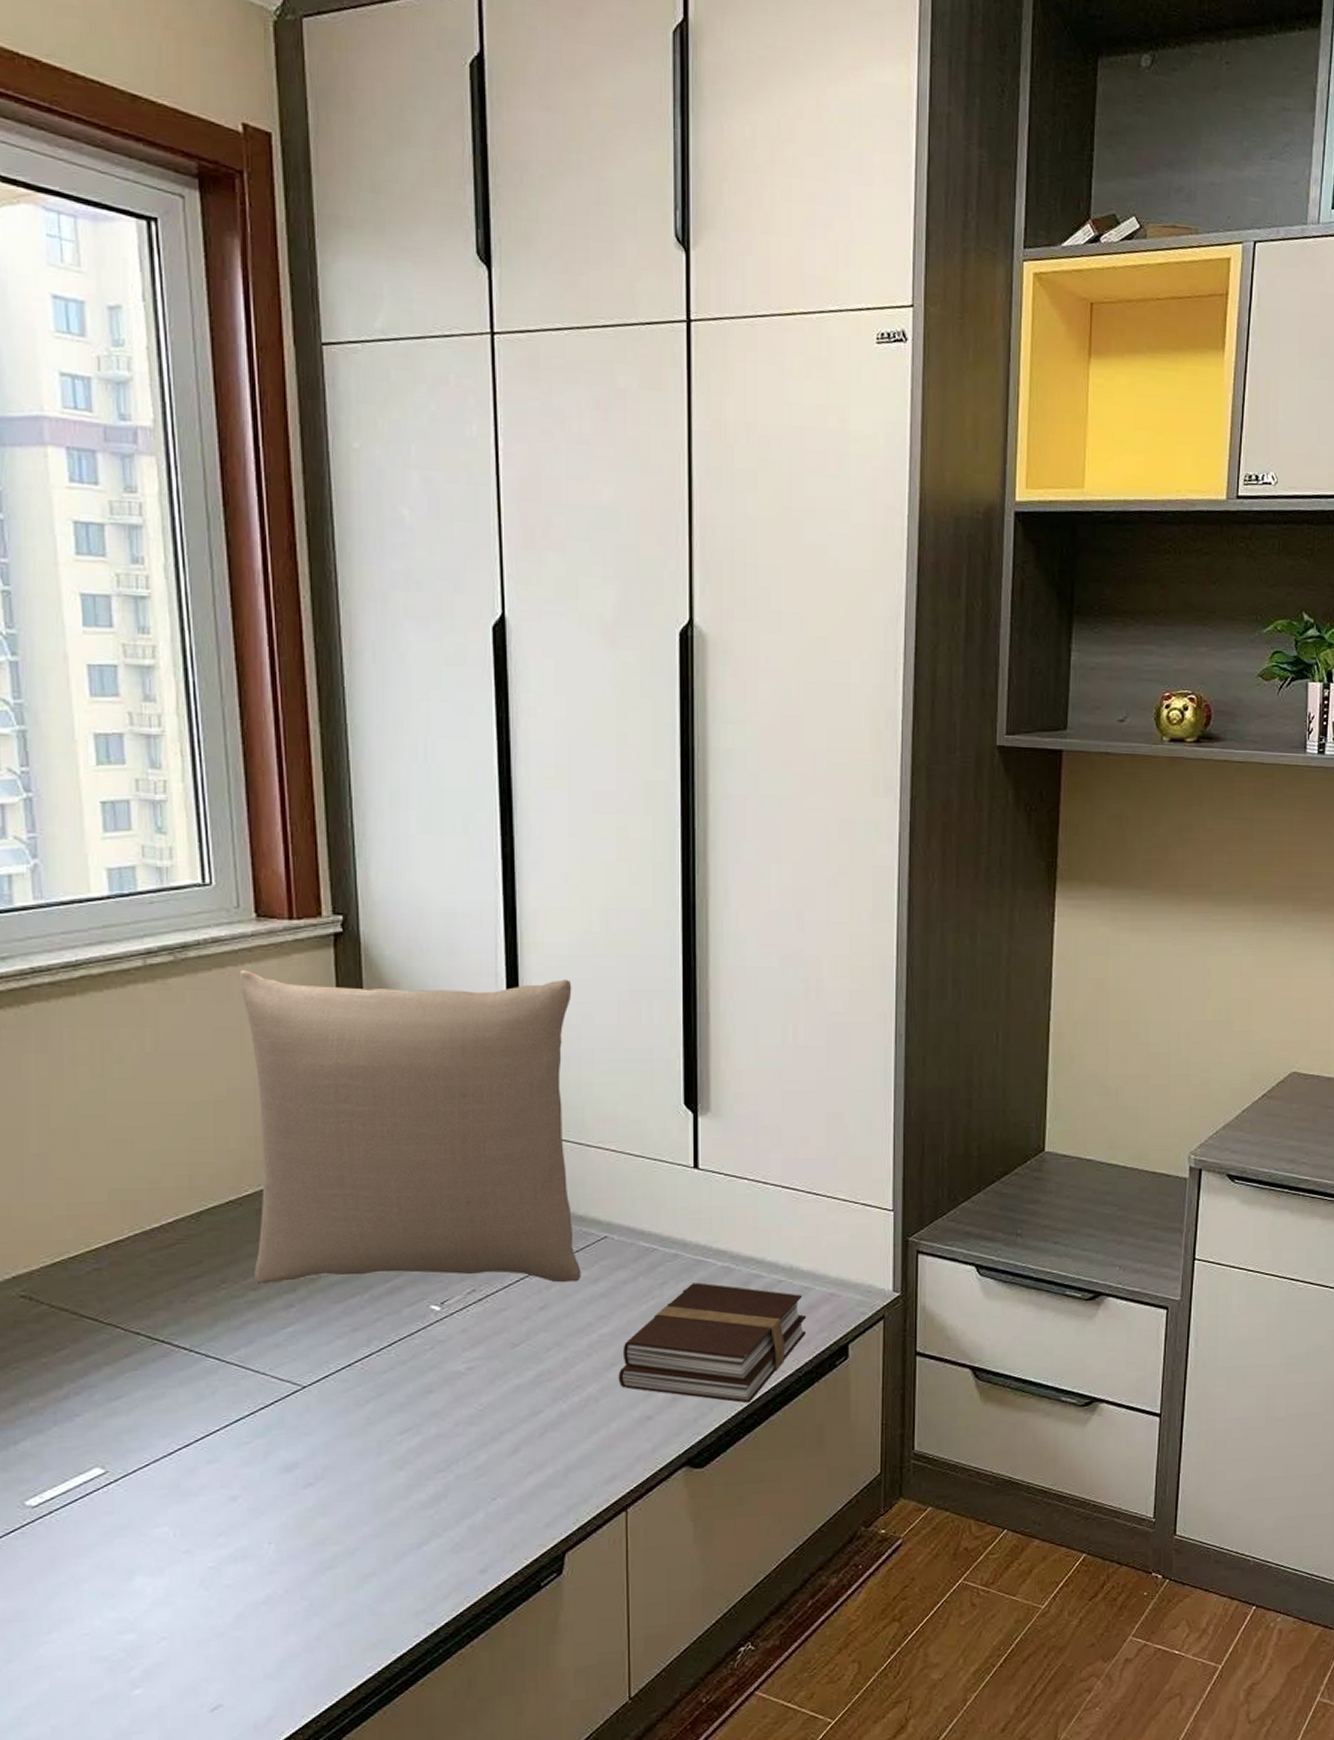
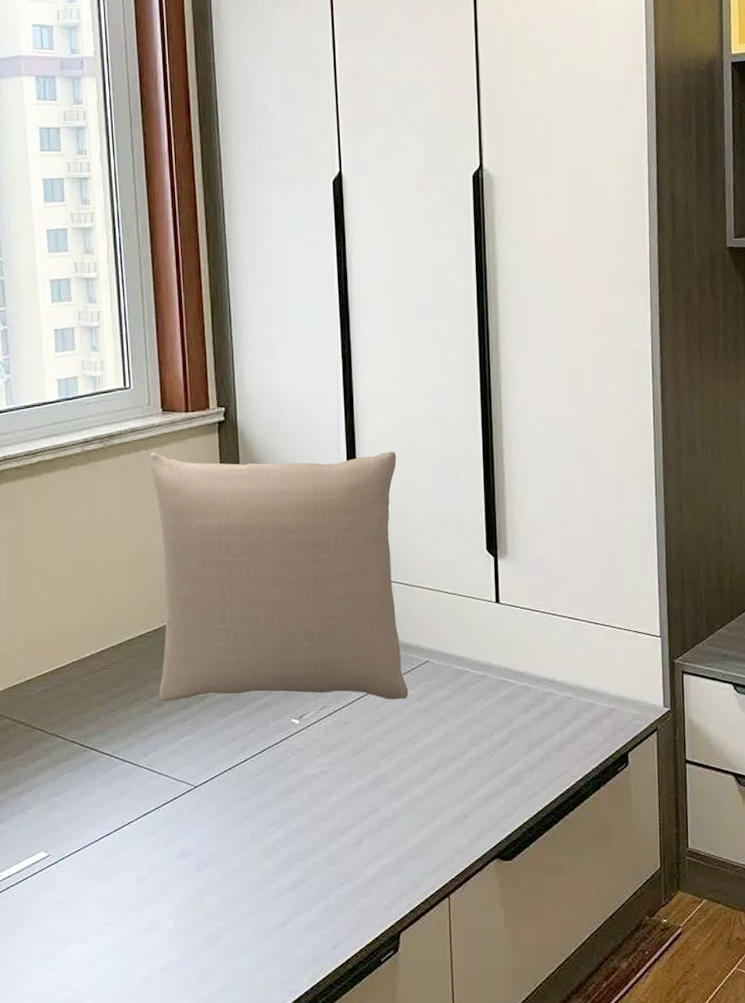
book: present [618,1282,807,1404] -> none [439,699,593,804]

